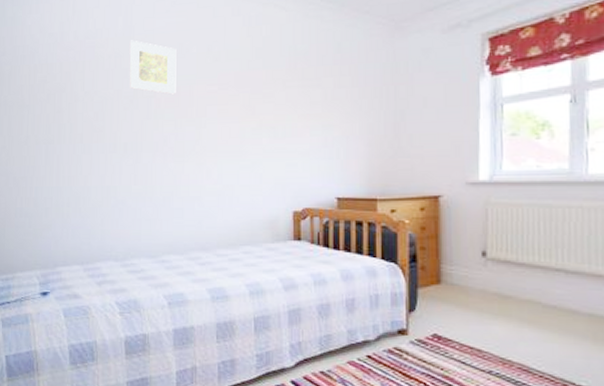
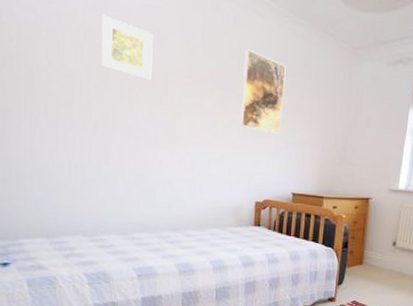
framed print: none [270,45,317,132] -> present [240,49,286,135]

